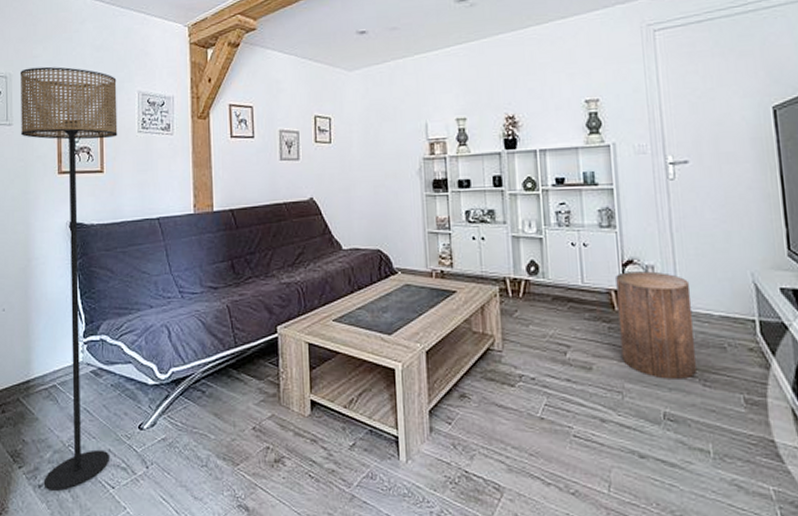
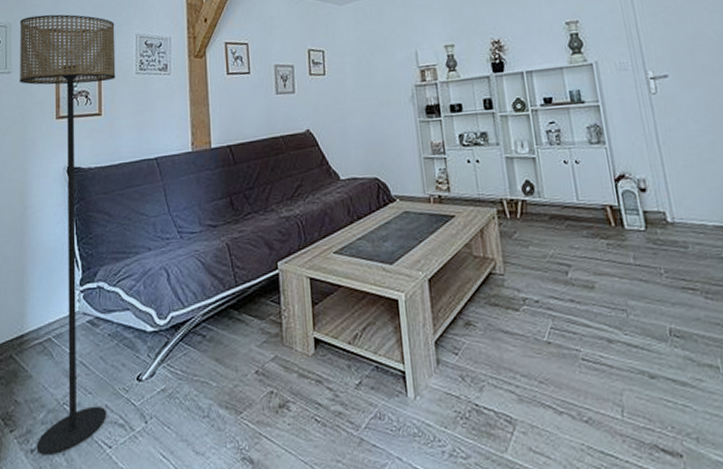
stool: present [616,271,696,379] -> none [609,184,697,294]

